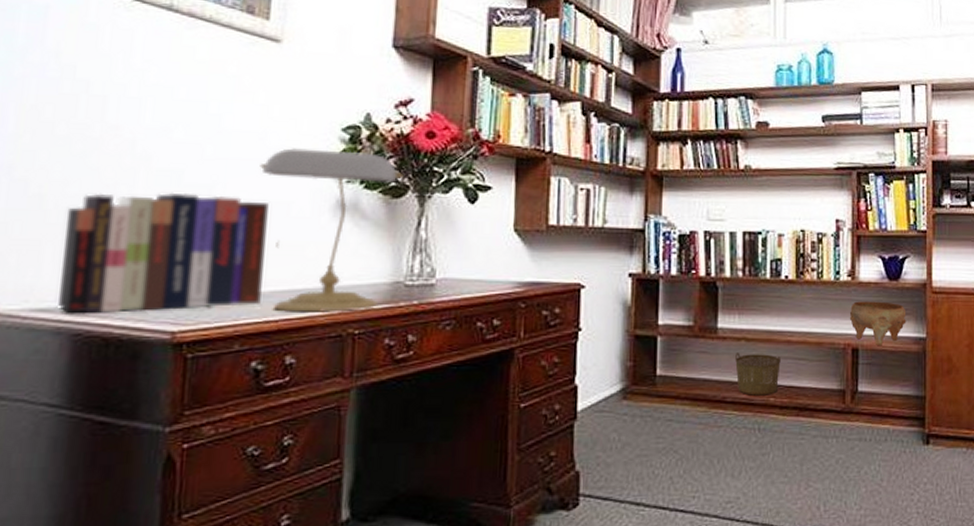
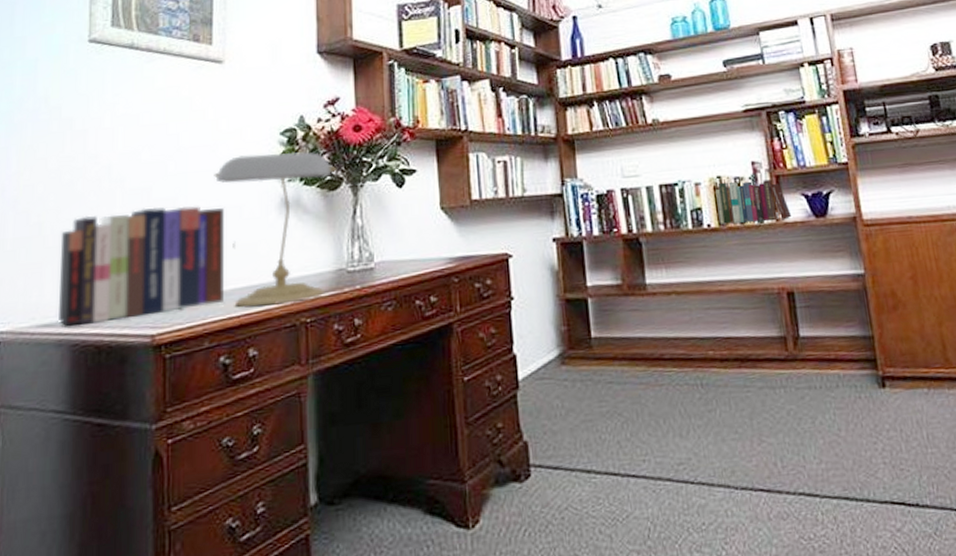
basket: present [735,353,781,396] -> none [667,306,715,351]
books: none [797,236,867,279] -> present [715,179,792,224]
decorative bowl: present [849,301,906,346] -> none [779,240,841,288]

